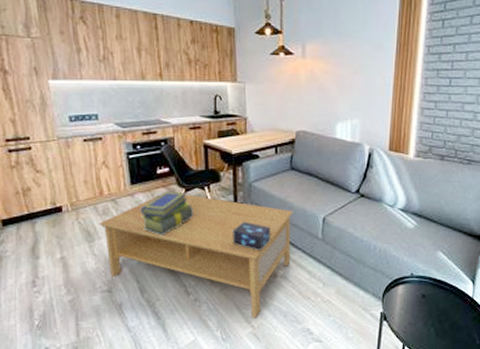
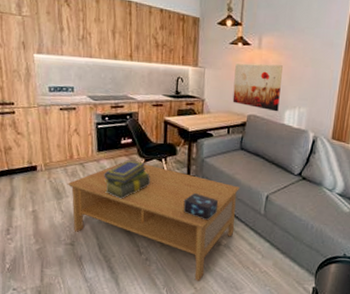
wall art: none [278,74,330,126] -> present [232,63,283,112]

